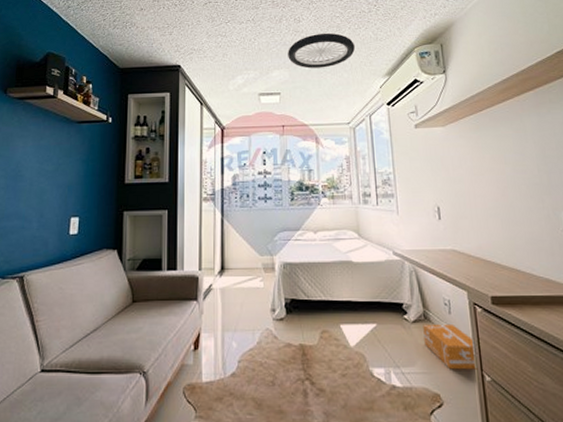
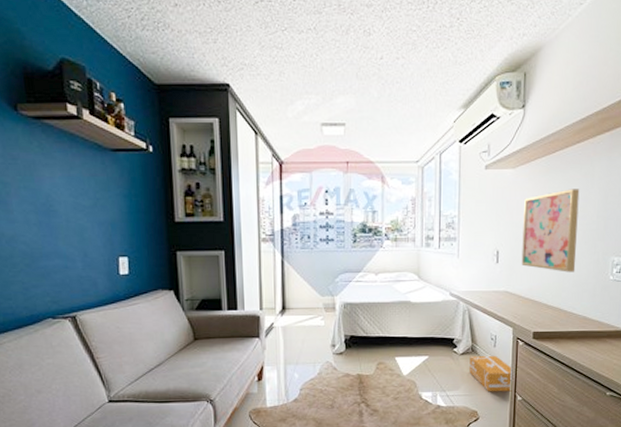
ceiling light: present [288,32,355,69] -> none [355,51,431,96]
wall art: none [458,144,526,229] -> present [521,189,580,272]

